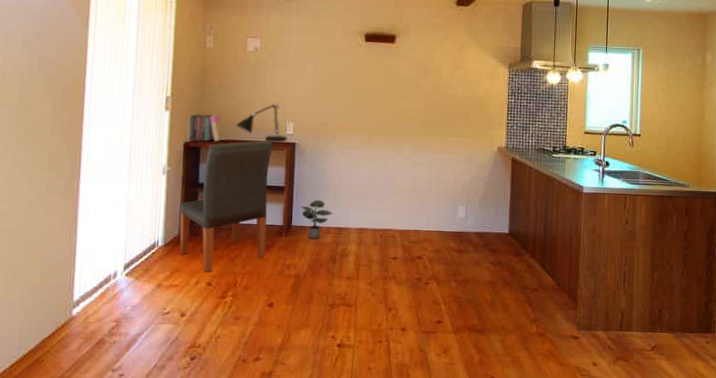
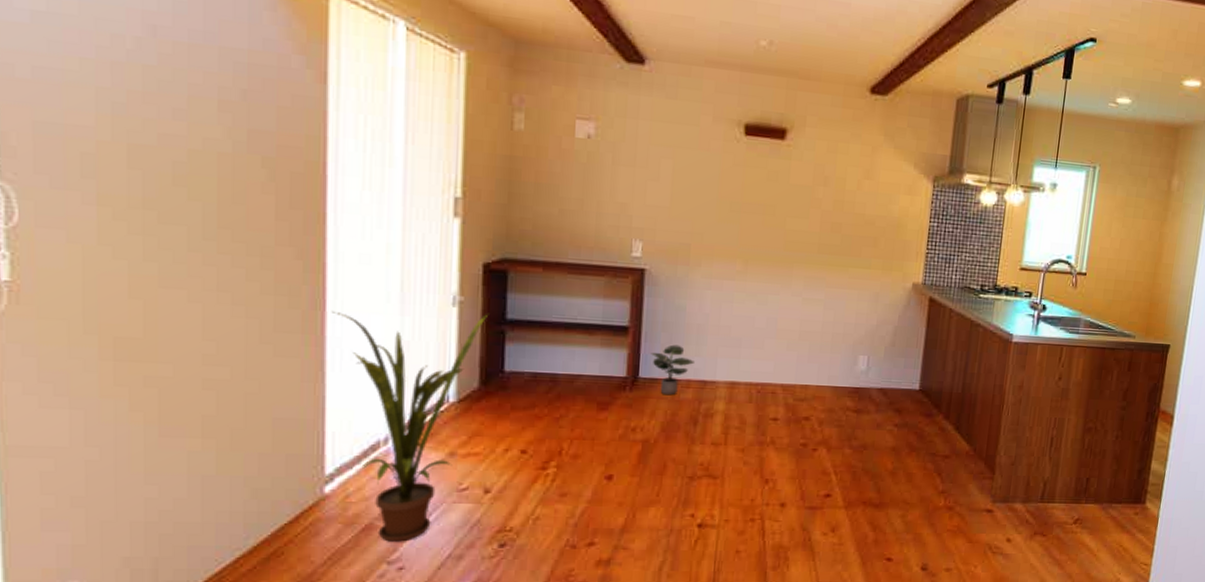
house plant: none [83,179,187,354] -> present [331,310,489,542]
dining chair: present [179,140,274,272] -> none [479,263,614,437]
books: present [186,113,225,142] -> none [487,223,543,264]
desk lamp: present [236,103,288,143] -> none [560,213,634,268]

